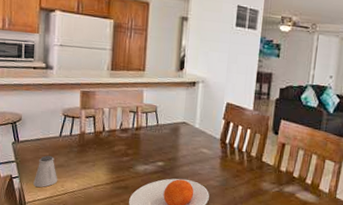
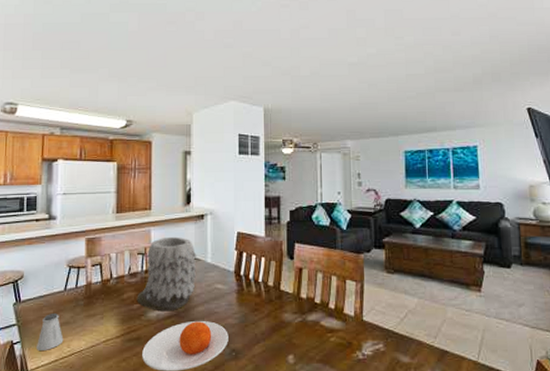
vase: none [126,99,186,167] -> present [137,236,197,312]

